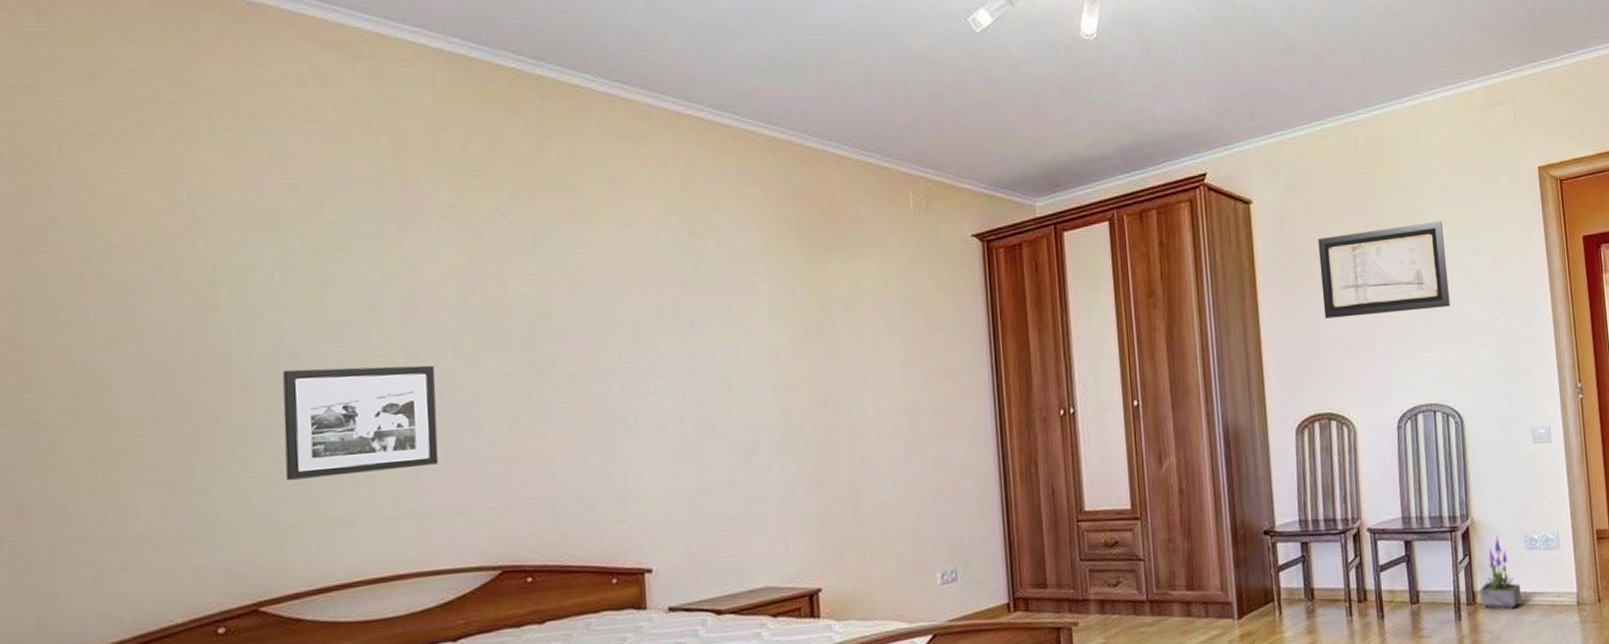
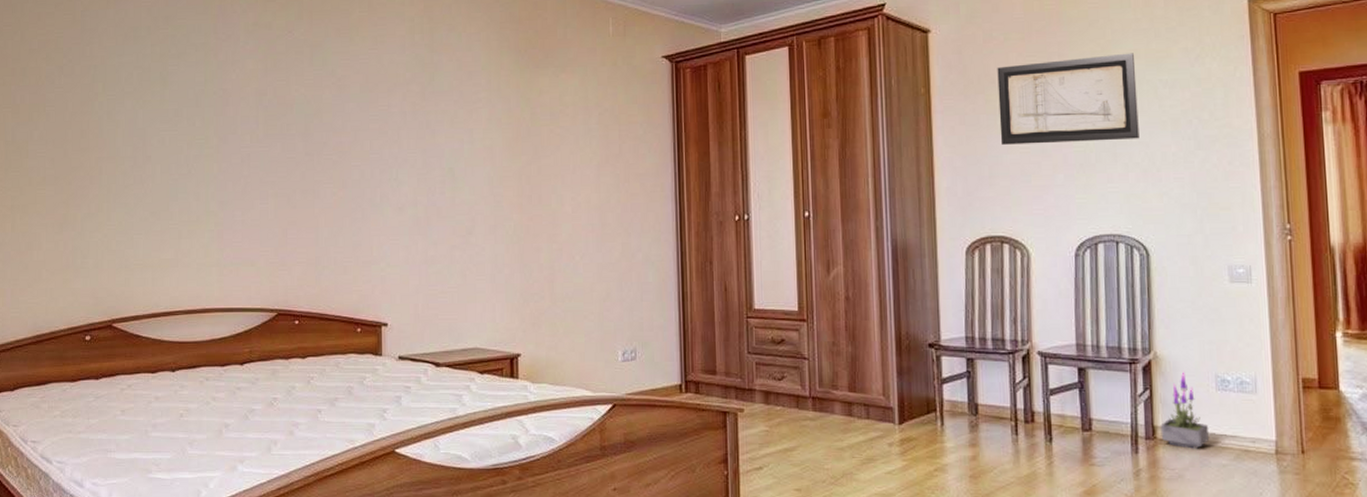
picture frame: present [283,365,439,480] -> none [135,146,238,229]

